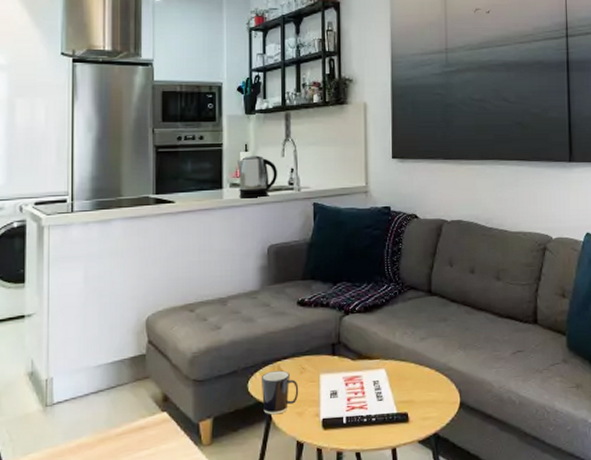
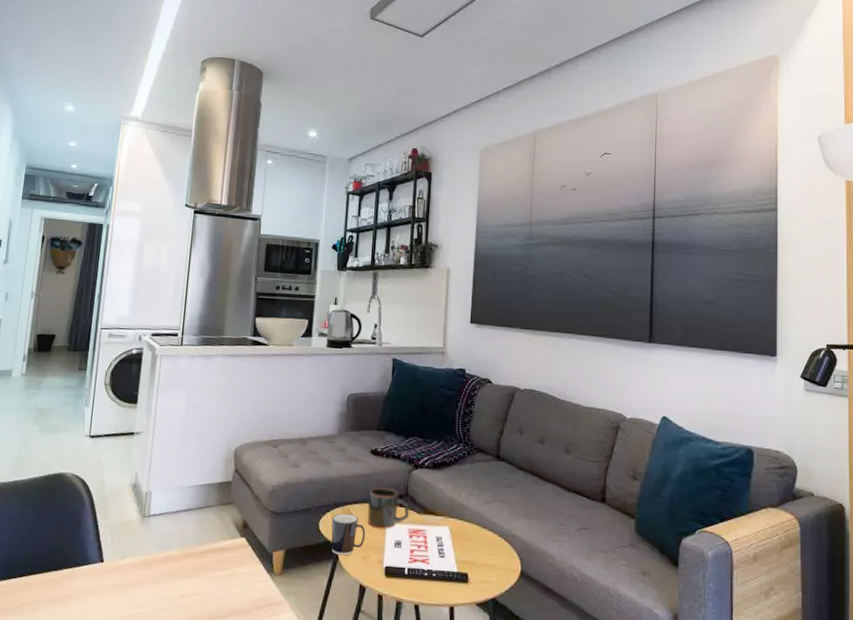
bowl: none [157,169,218,202] -> present [255,317,309,346]
mug: none [298,338,343,383] -> present [367,487,409,530]

